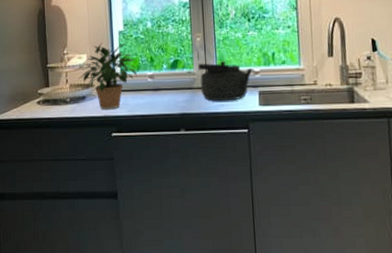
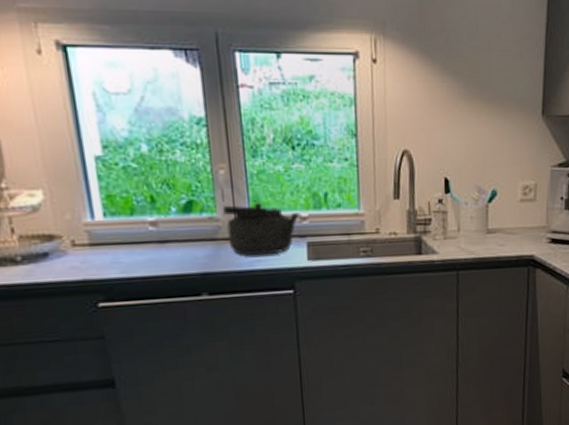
potted plant: present [78,42,139,110] -> none [31,172,133,272]

